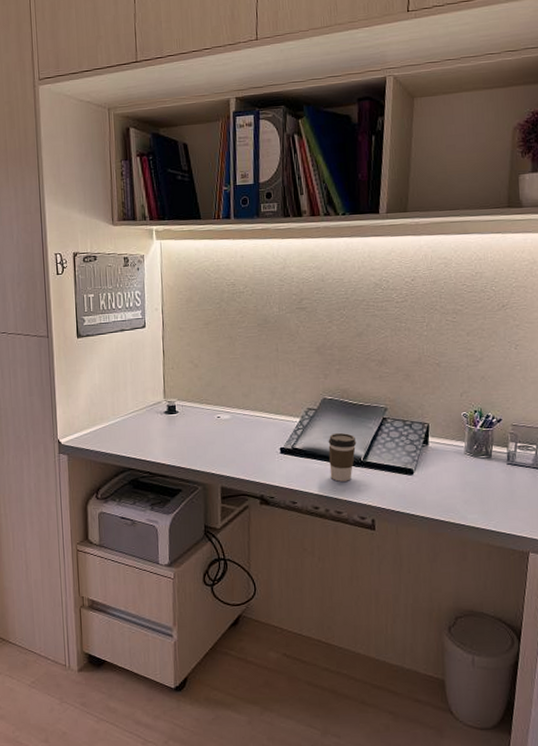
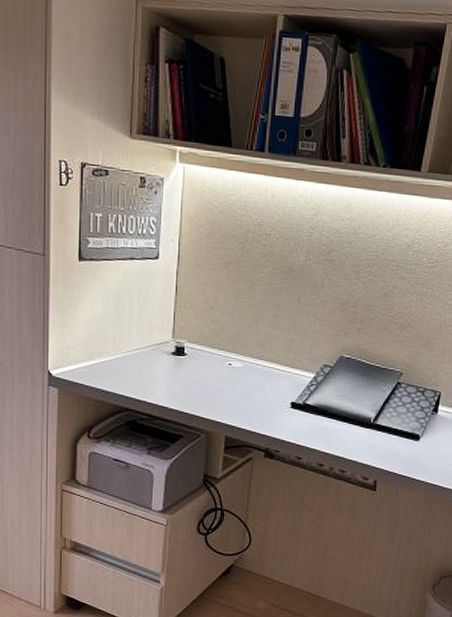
coffee cup: present [328,432,357,482] -> none [338,392,369,441]

